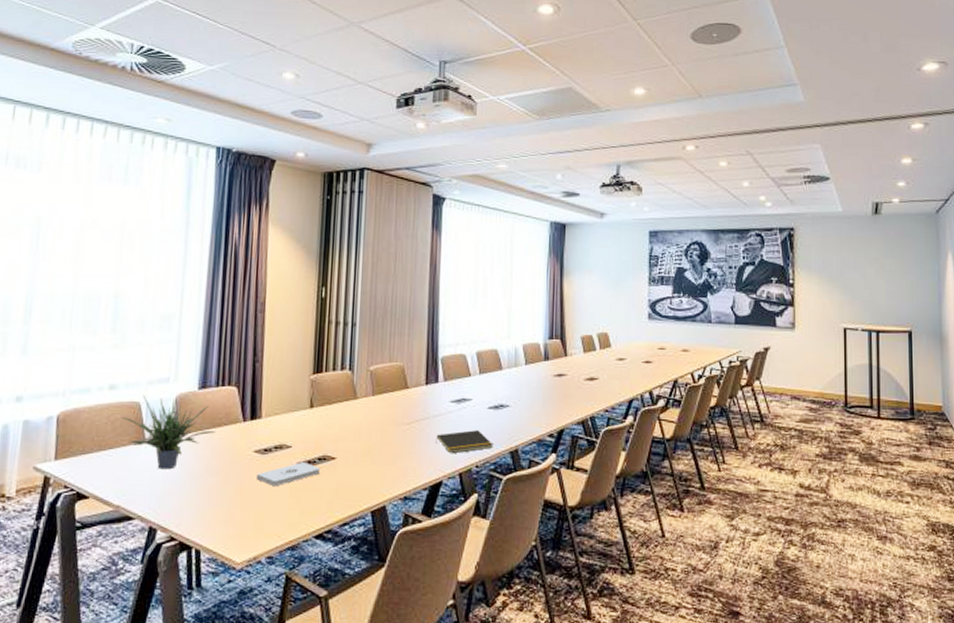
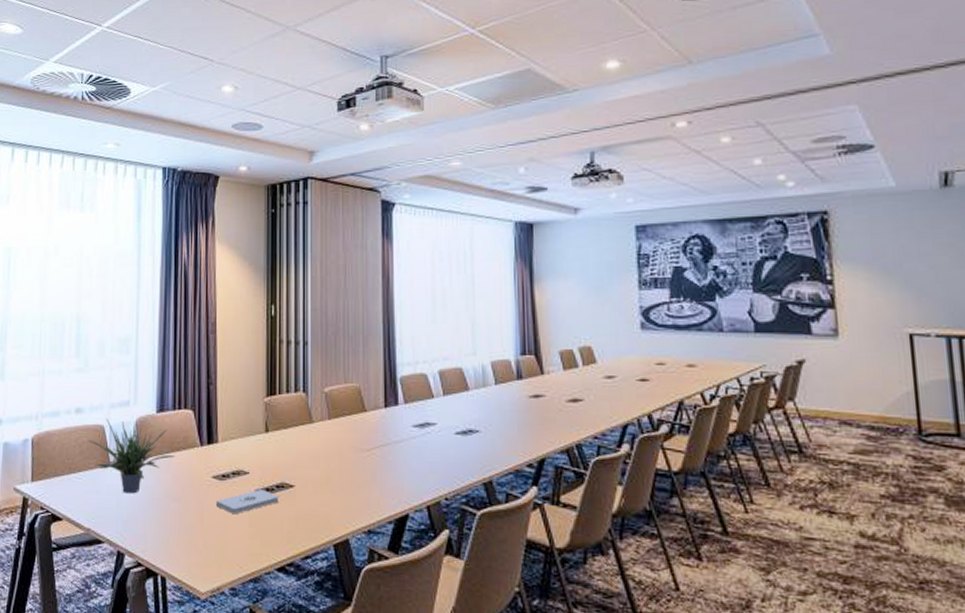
notepad: present [436,430,493,453] -> none [399,458,464,483]

